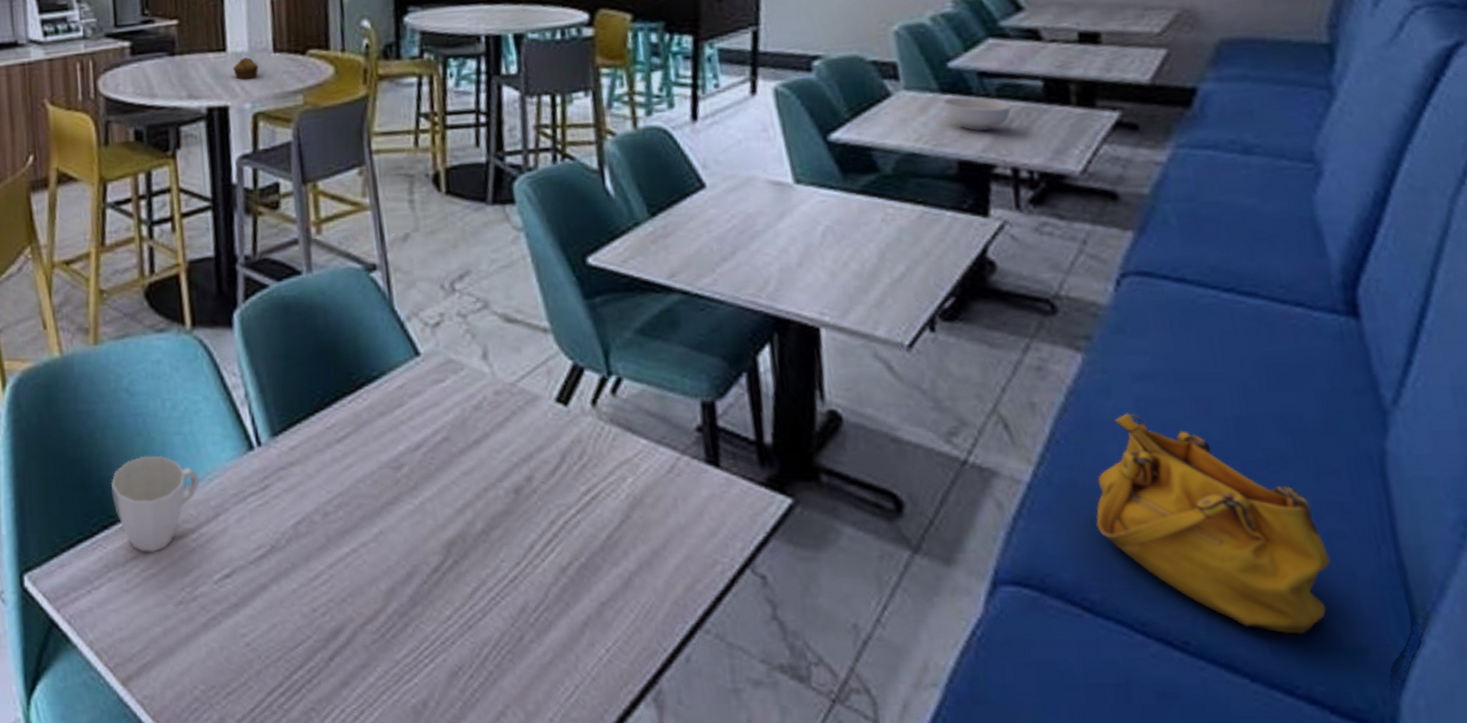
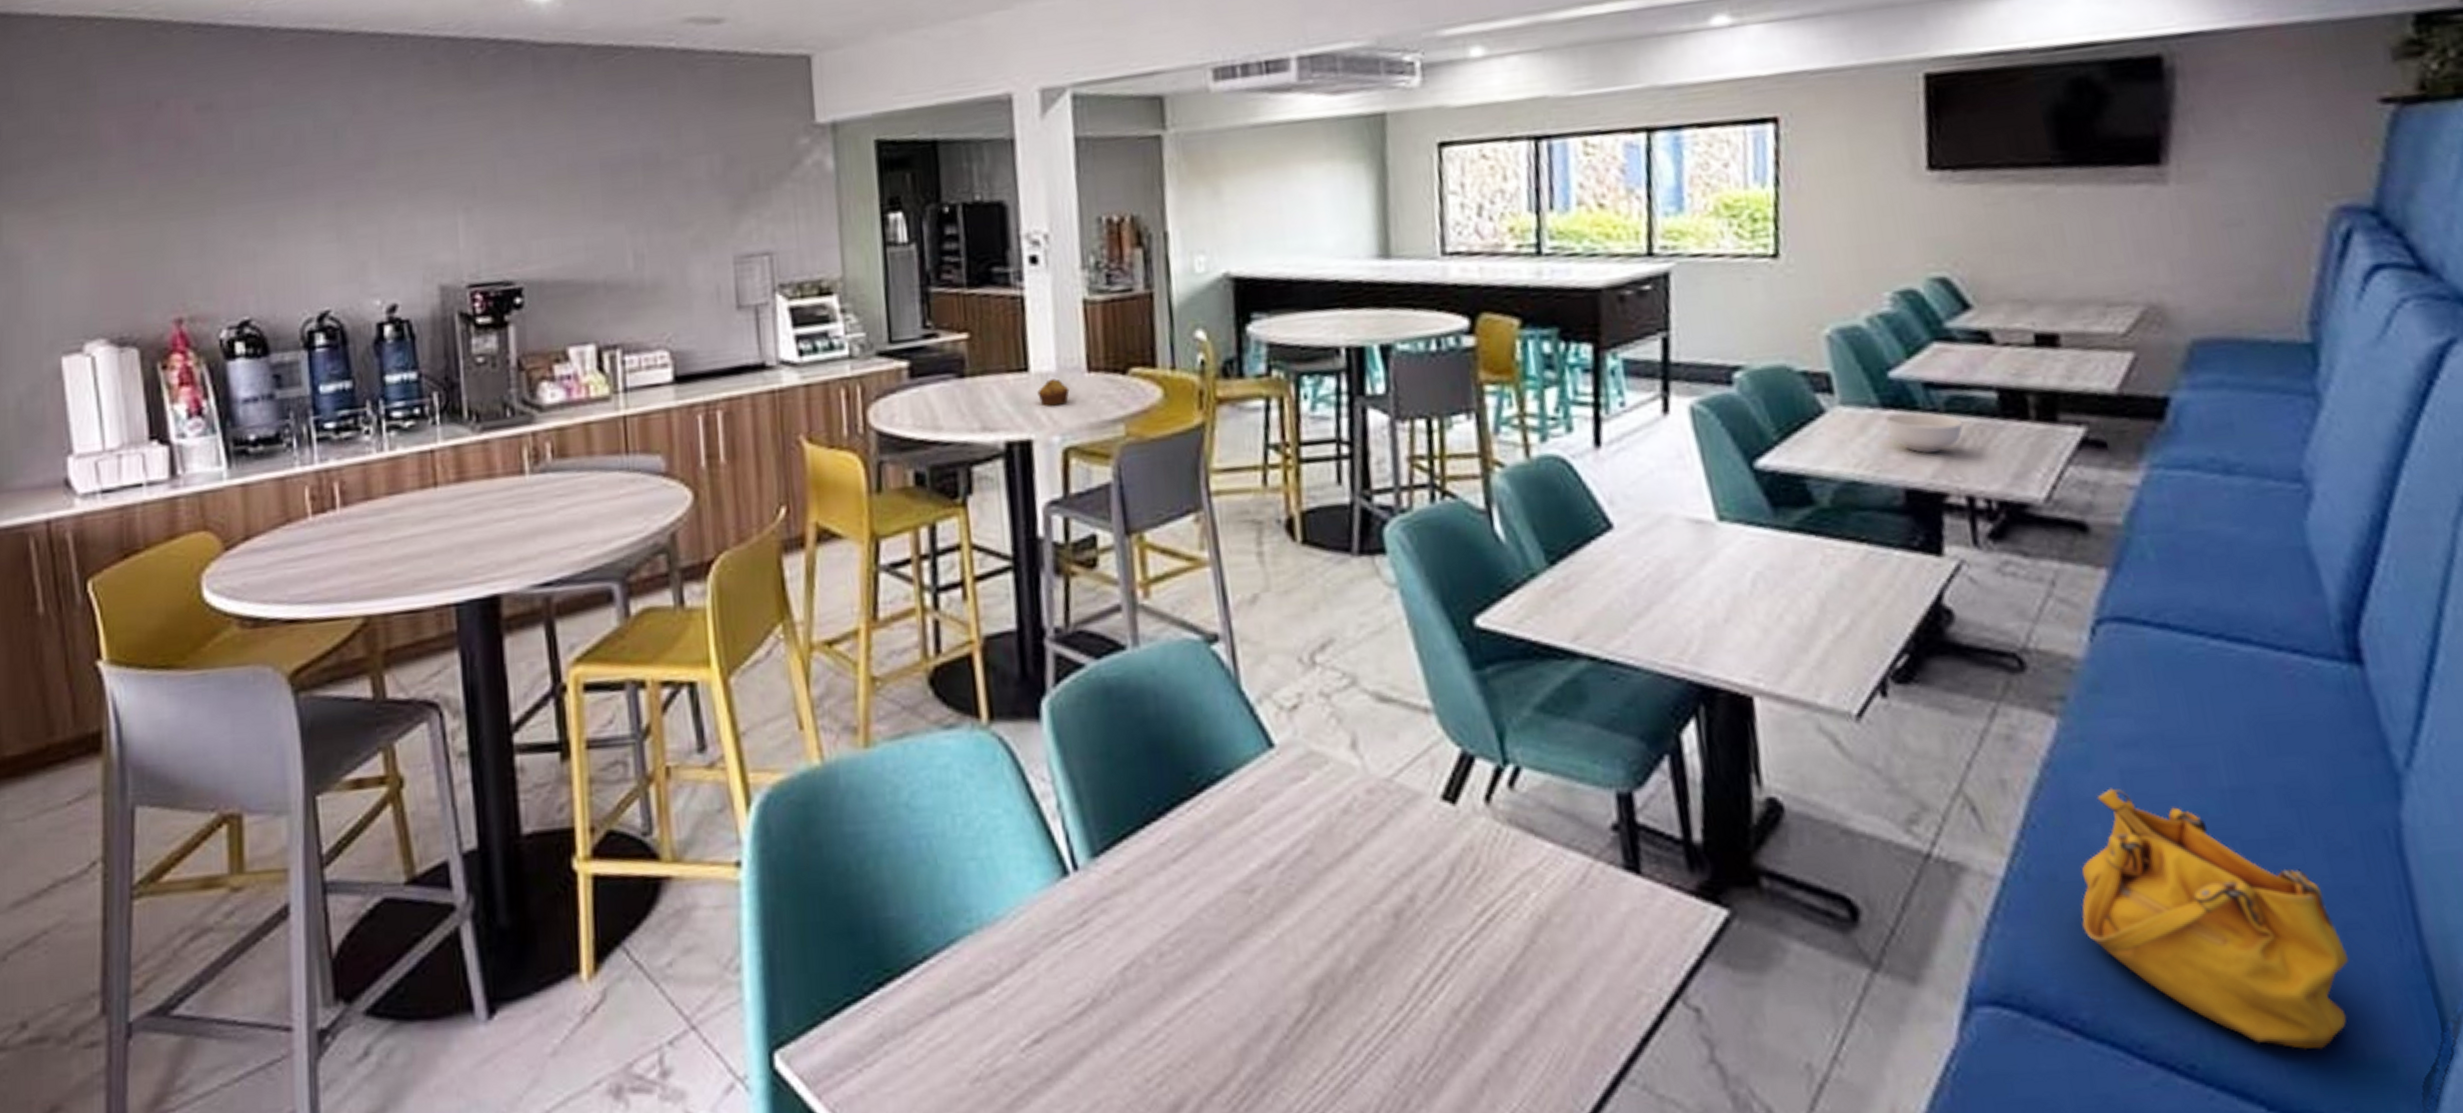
cup: present [111,455,199,552] -> none [887,887,1000,1015]

